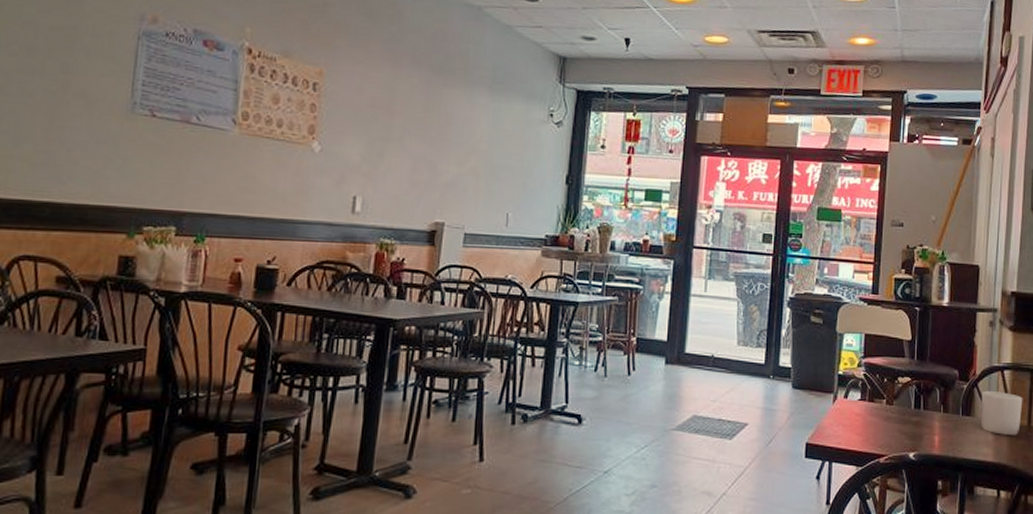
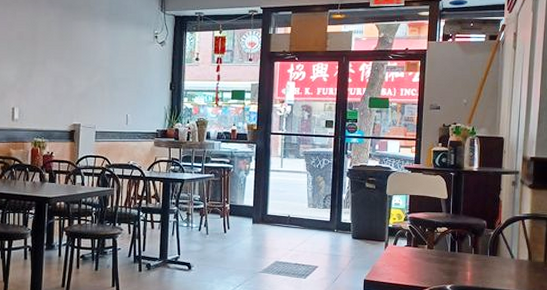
mug: present [981,390,1023,436] -> none [505,235,540,271]

